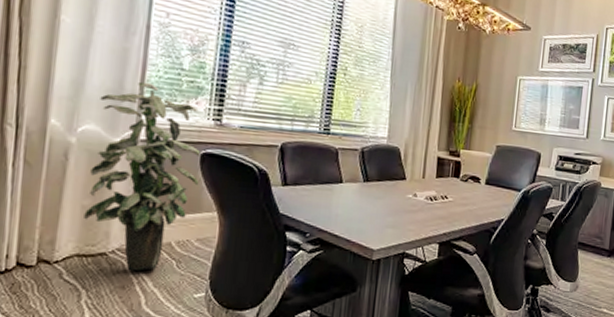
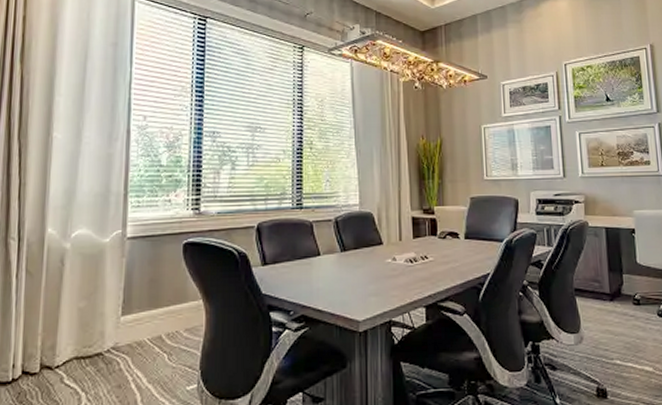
indoor plant: present [84,81,201,271] -> none [80,182,184,369]

